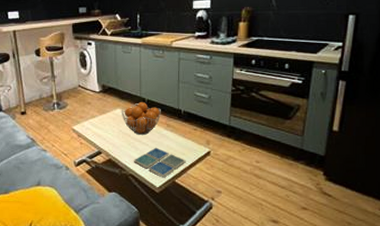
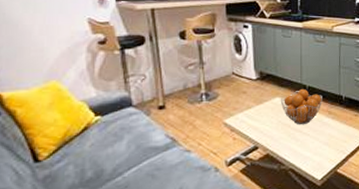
drink coaster: present [133,147,186,177] -> none [293,136,348,168]

